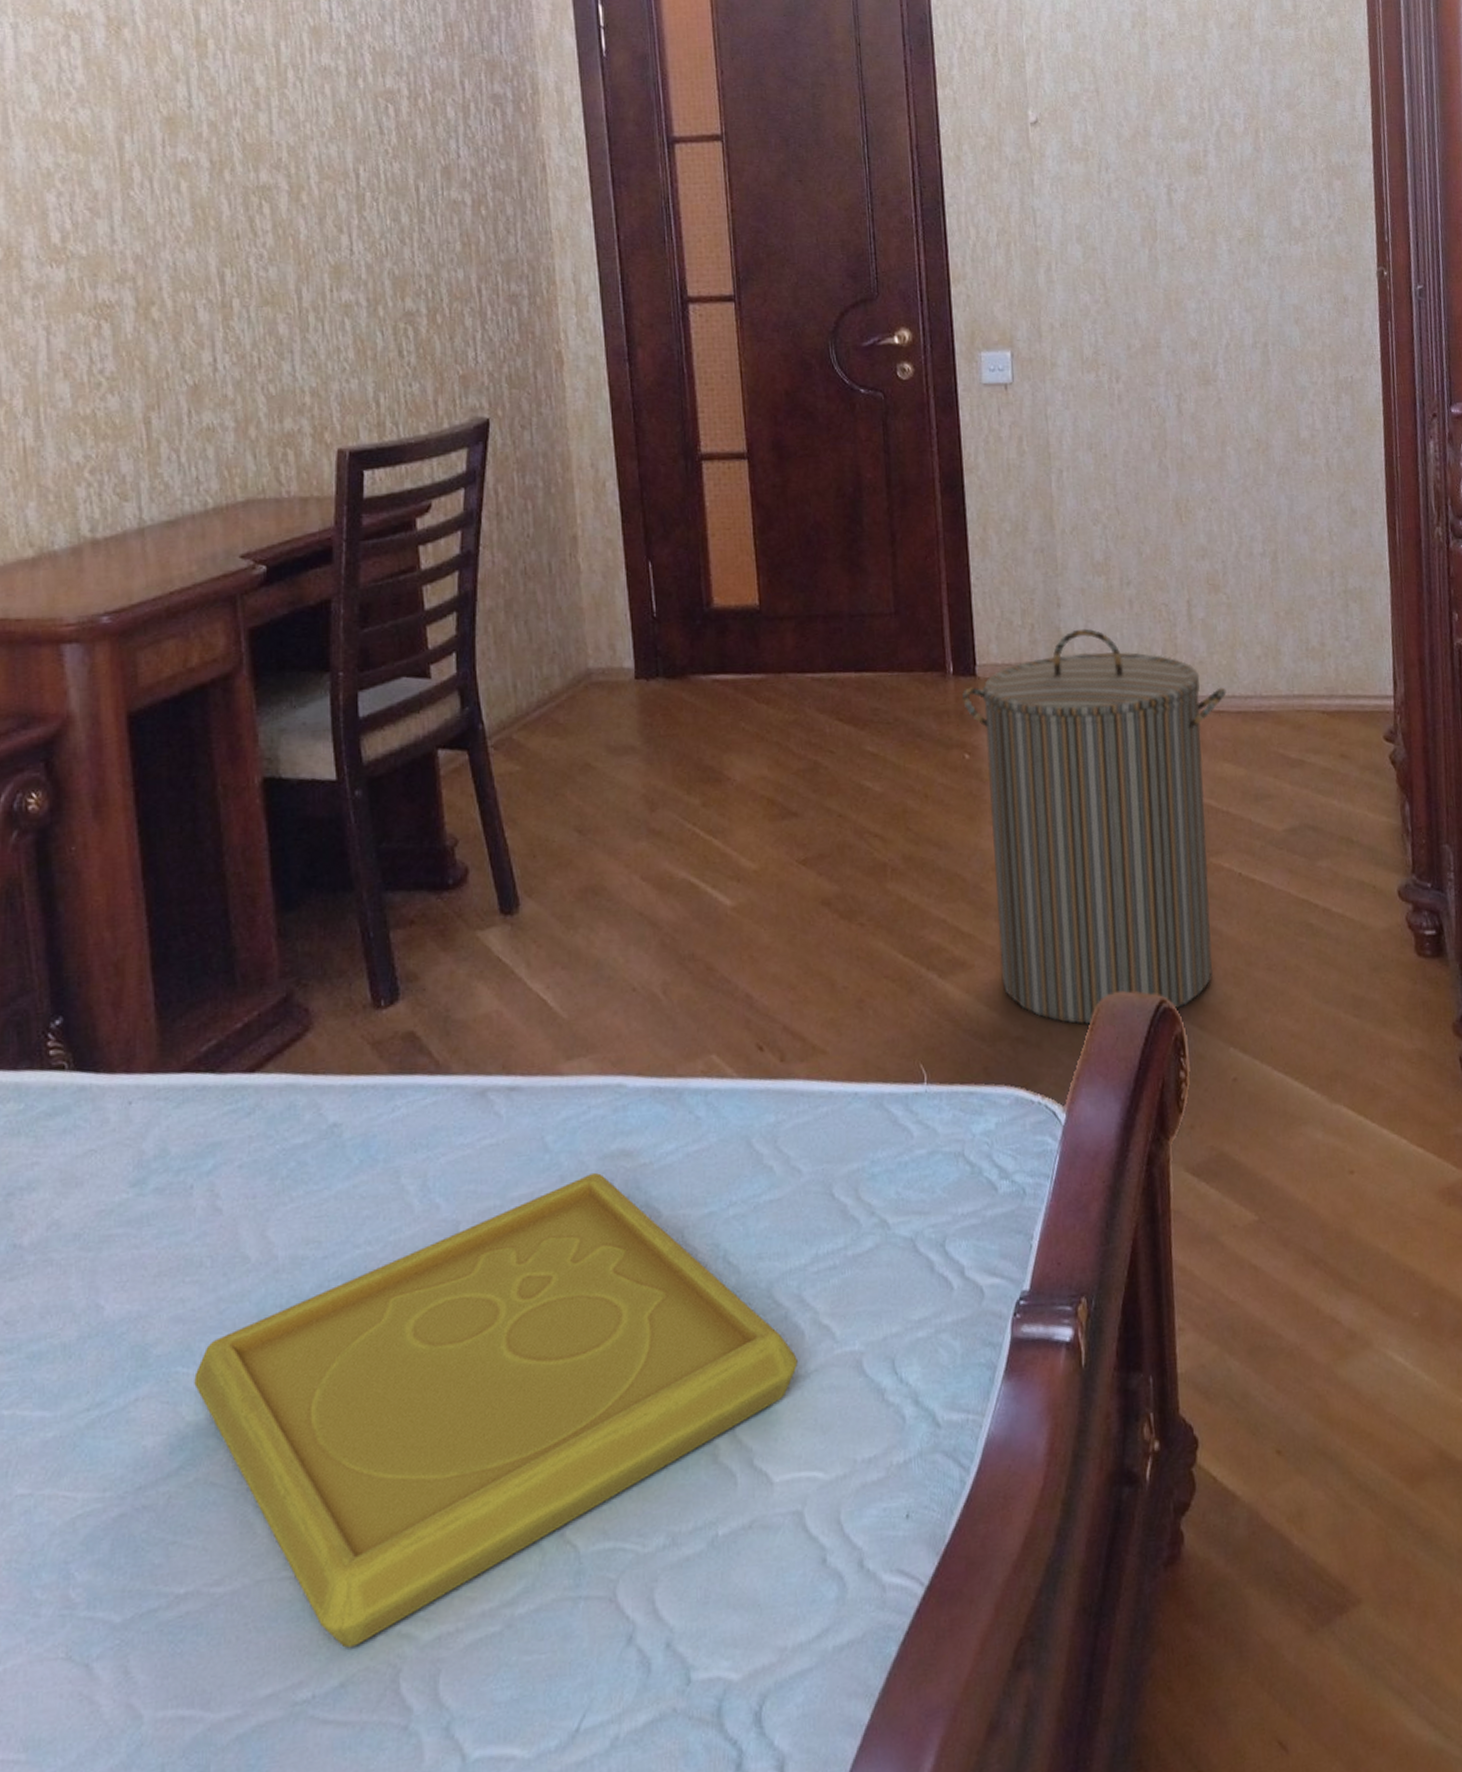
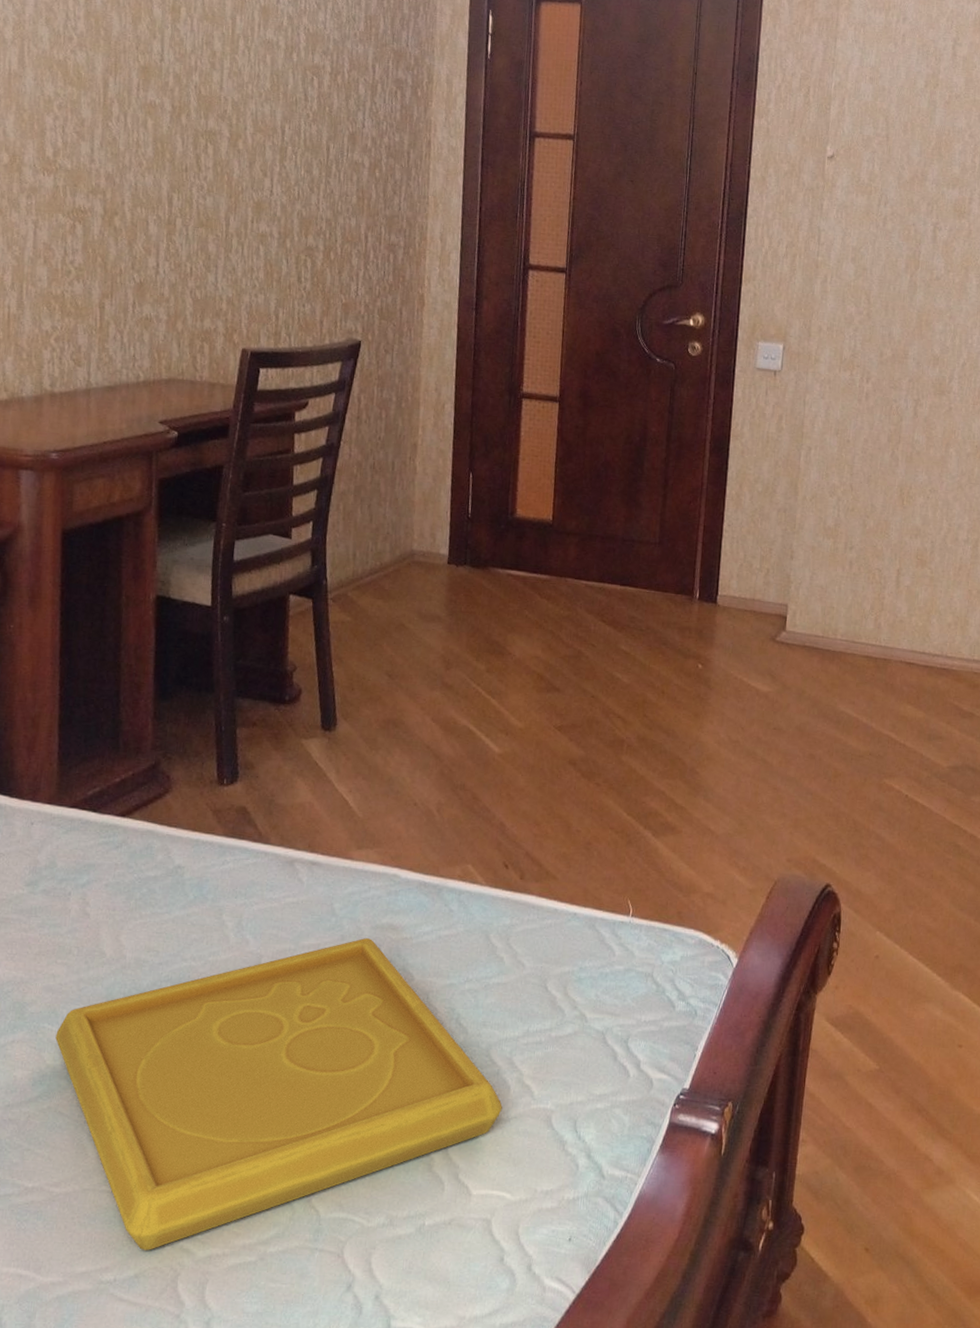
laundry hamper: present [962,628,1227,1025] -> none [702,579,919,894]

